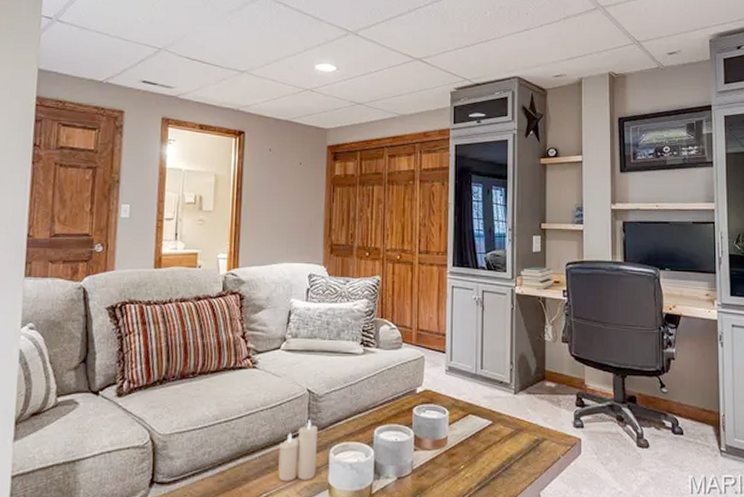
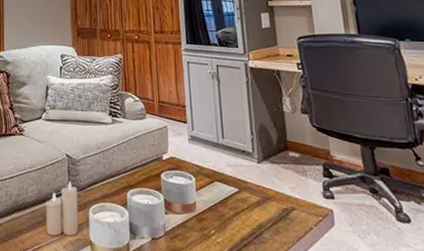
books: present [519,266,554,289] -> none [251,41,287,63]

